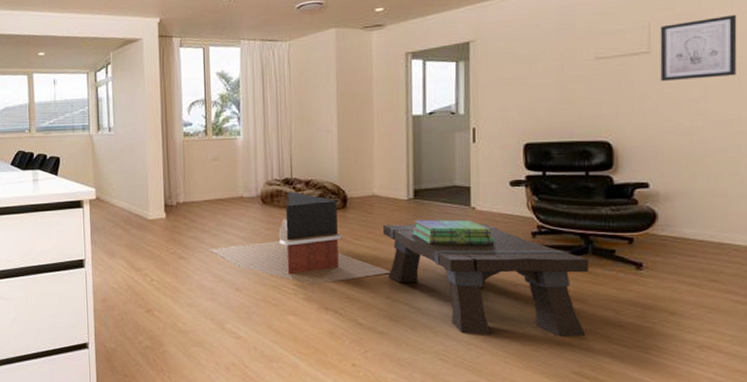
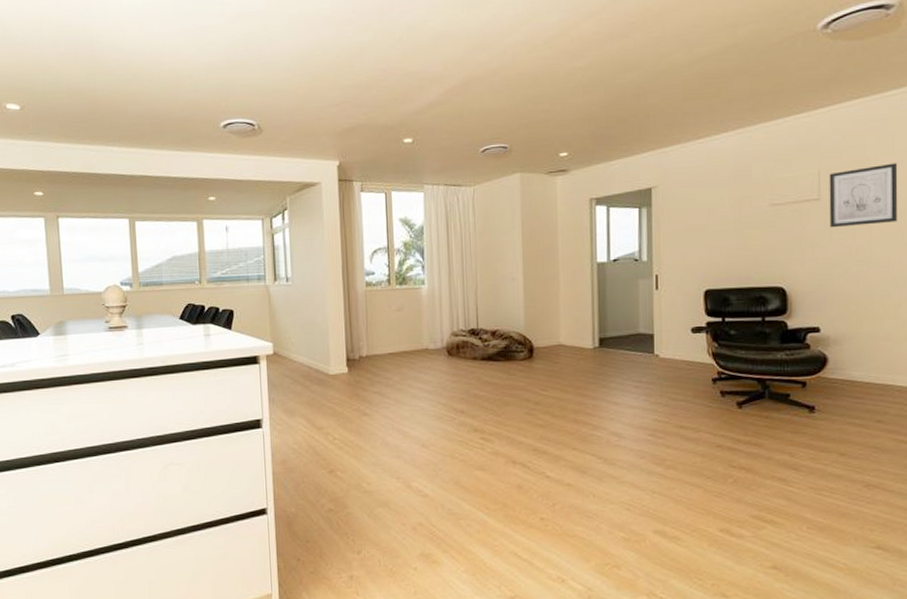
reception desk: present [209,191,391,285] -> none [393,341,578,438]
coffee table: present [382,223,588,337] -> none [568,370,765,484]
stack of books: present [412,219,495,245] -> none [598,367,678,393]

